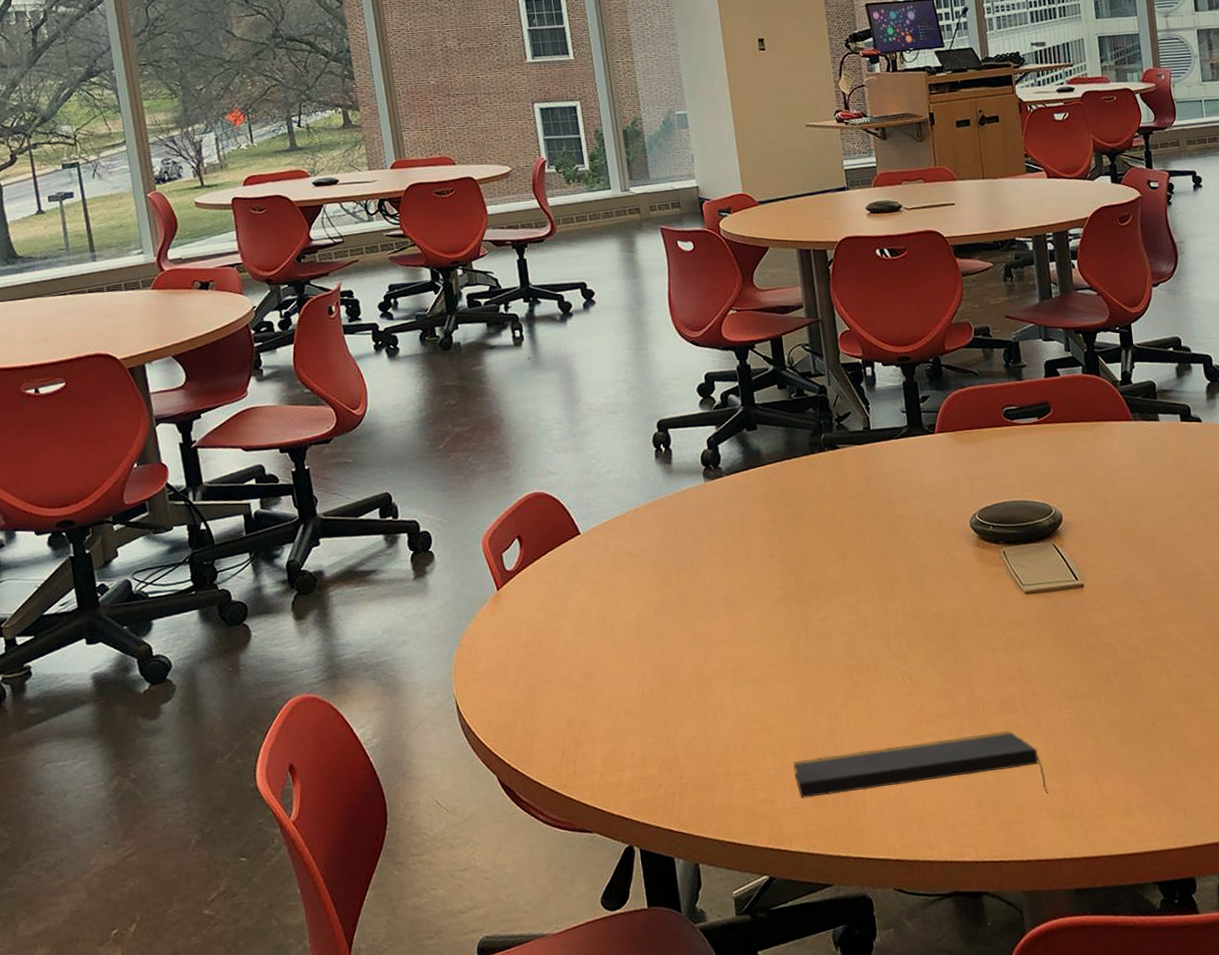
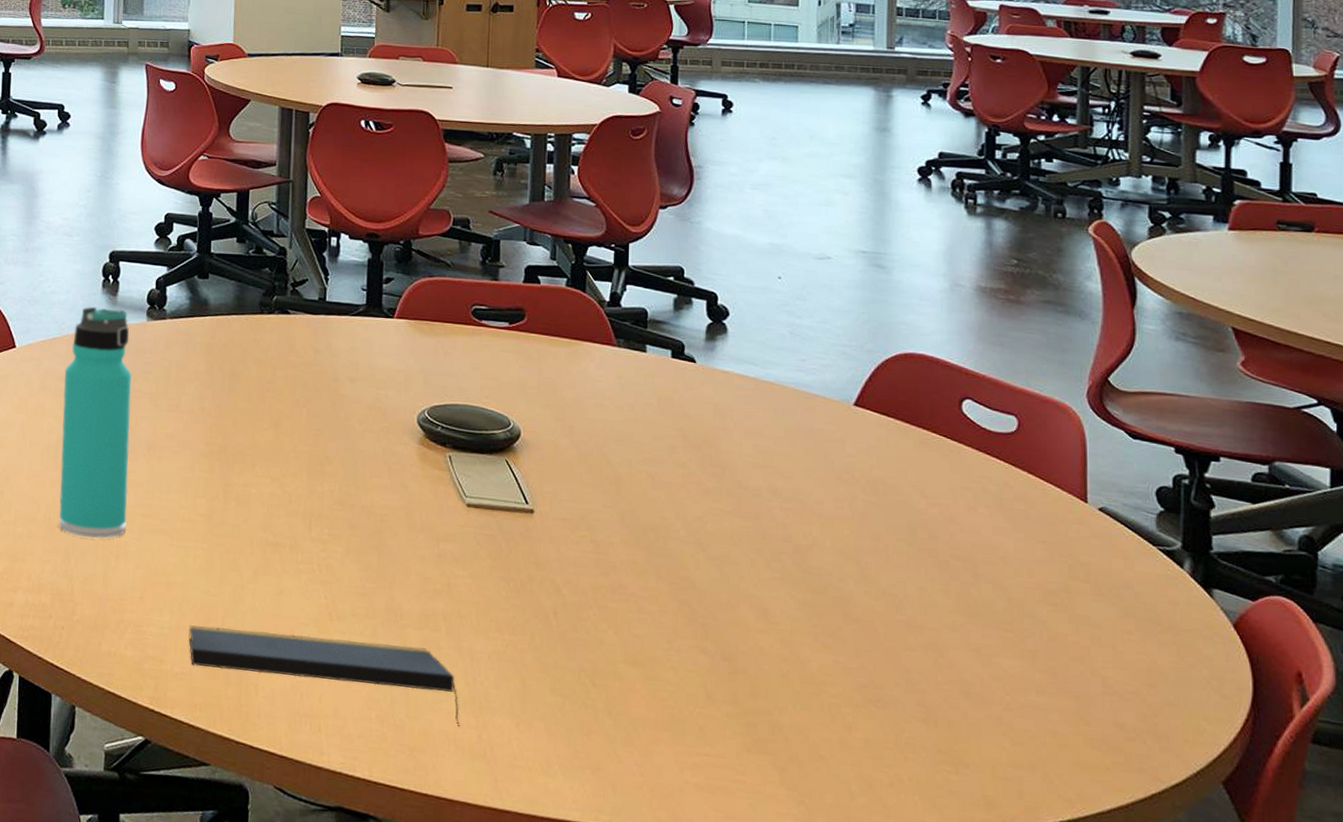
thermos bottle: none [632,476,719,704] -> present [59,306,131,538]

